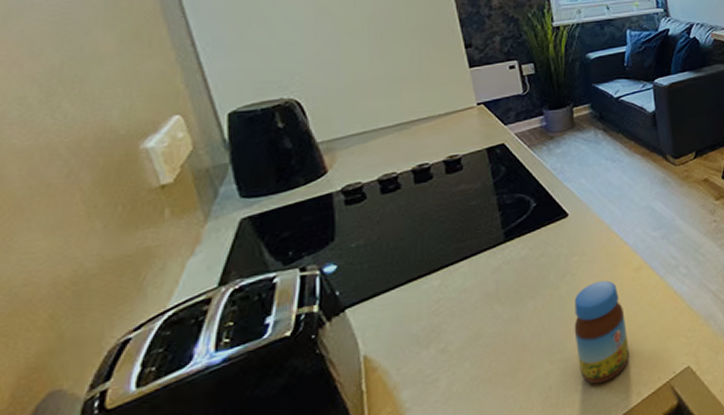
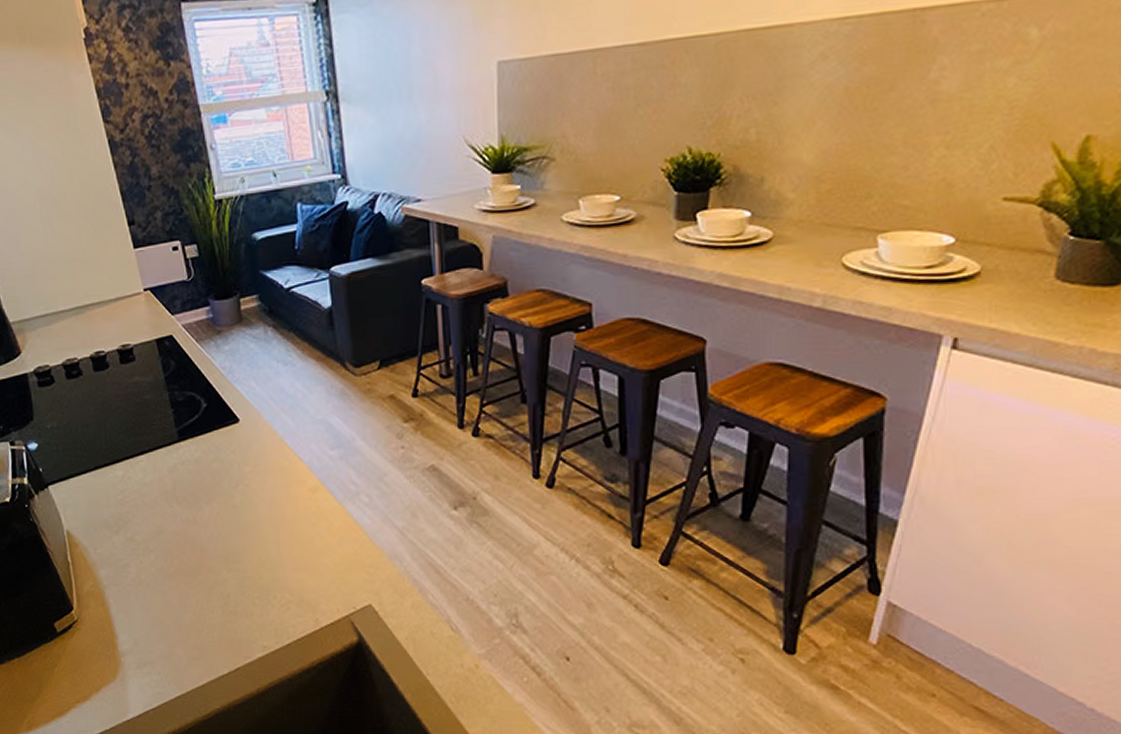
jar: present [574,280,629,384] -> none [248,497,306,602]

